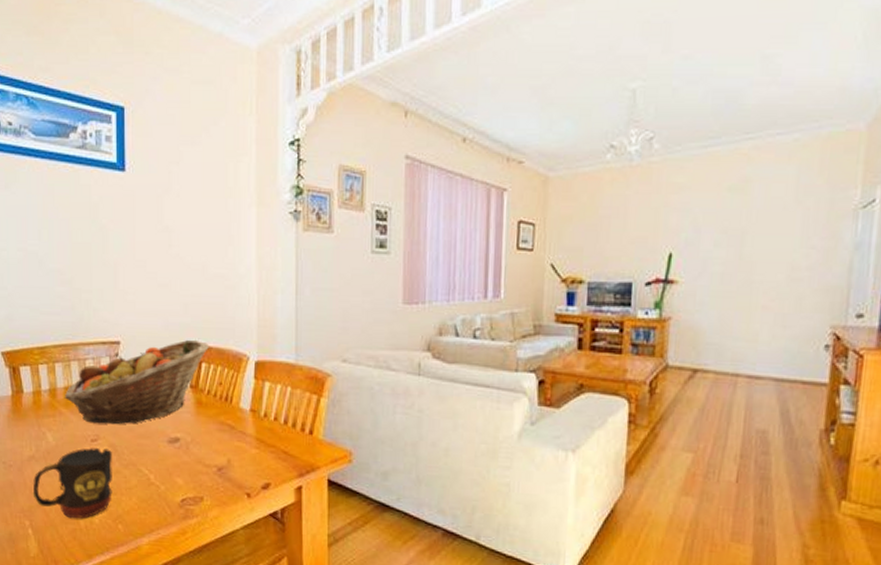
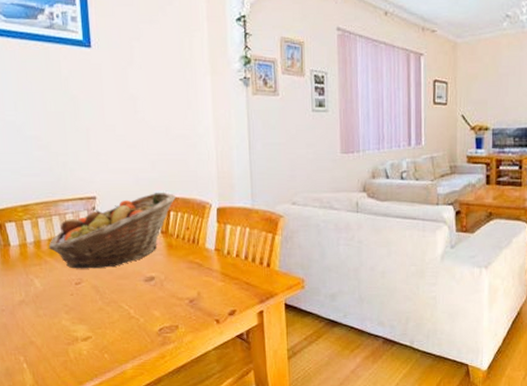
mug: present [32,448,112,519] -> none [24,290,98,352]

